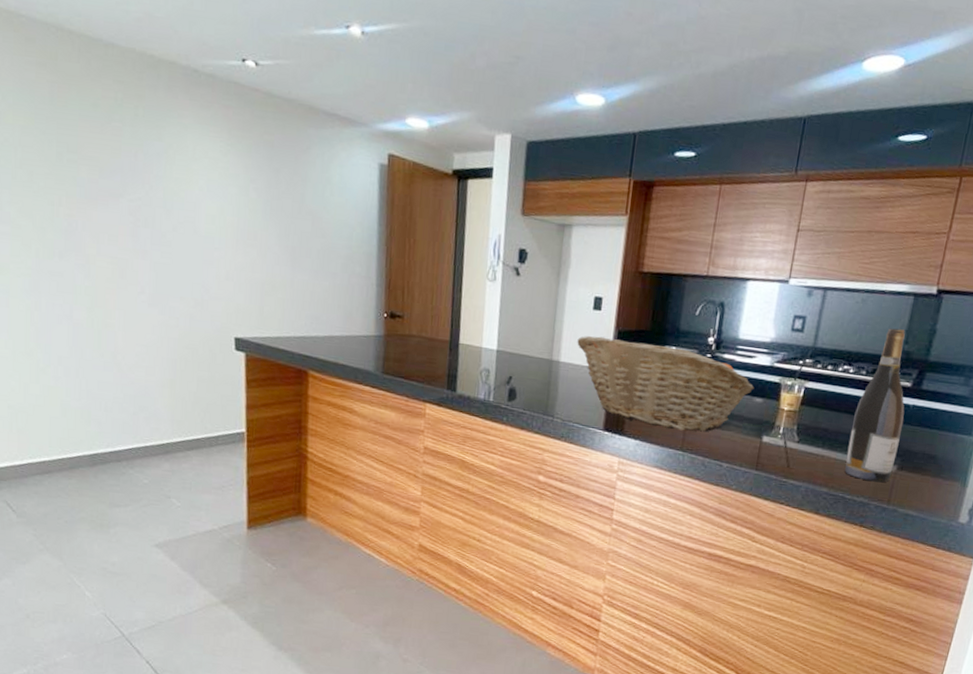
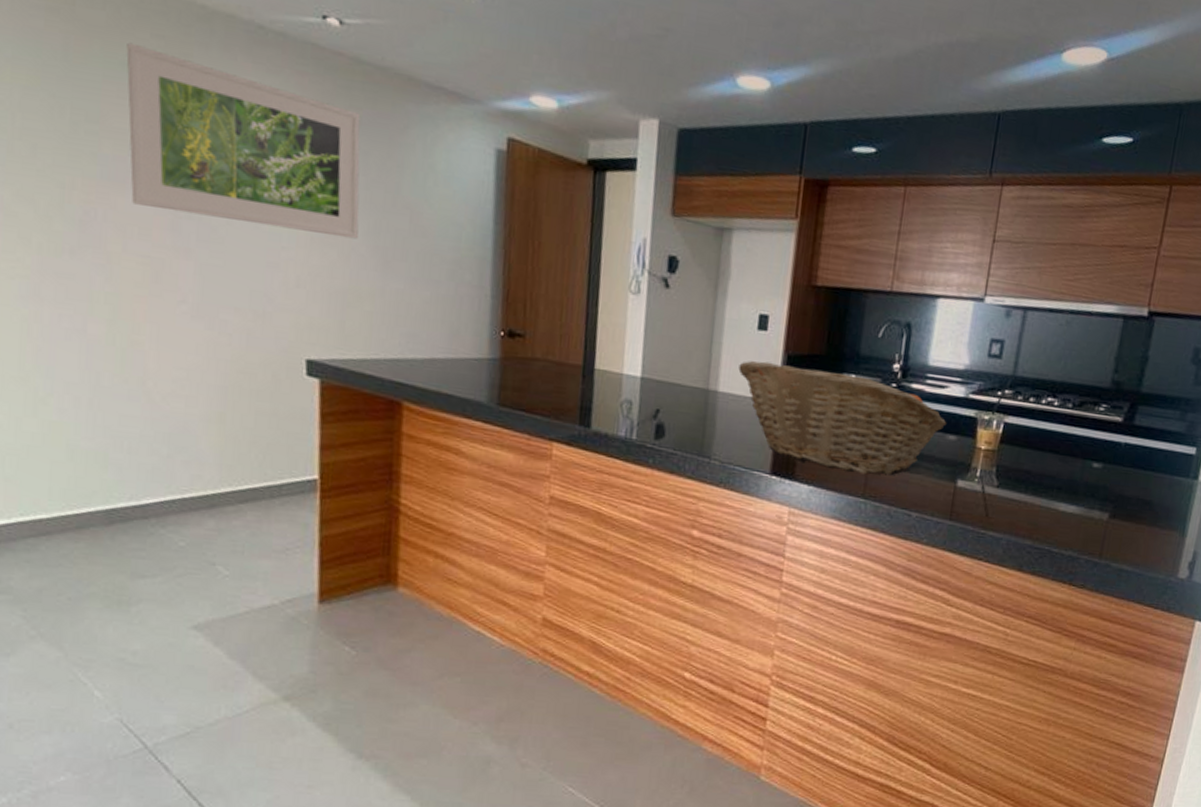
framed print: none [96,88,273,241] -> present [126,42,361,239]
wine bottle: present [845,328,905,483] -> none [1051,354,1116,533]

